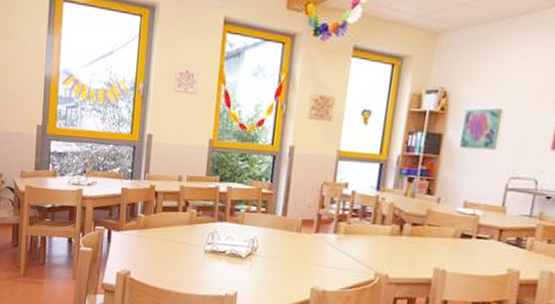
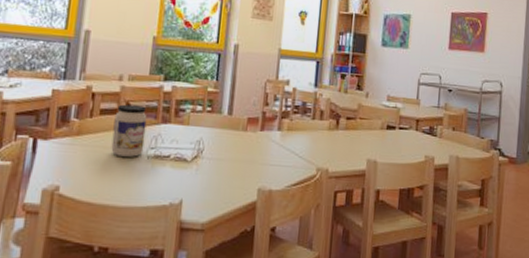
jar: none [172,202,204,251] -> present [111,104,147,157]

